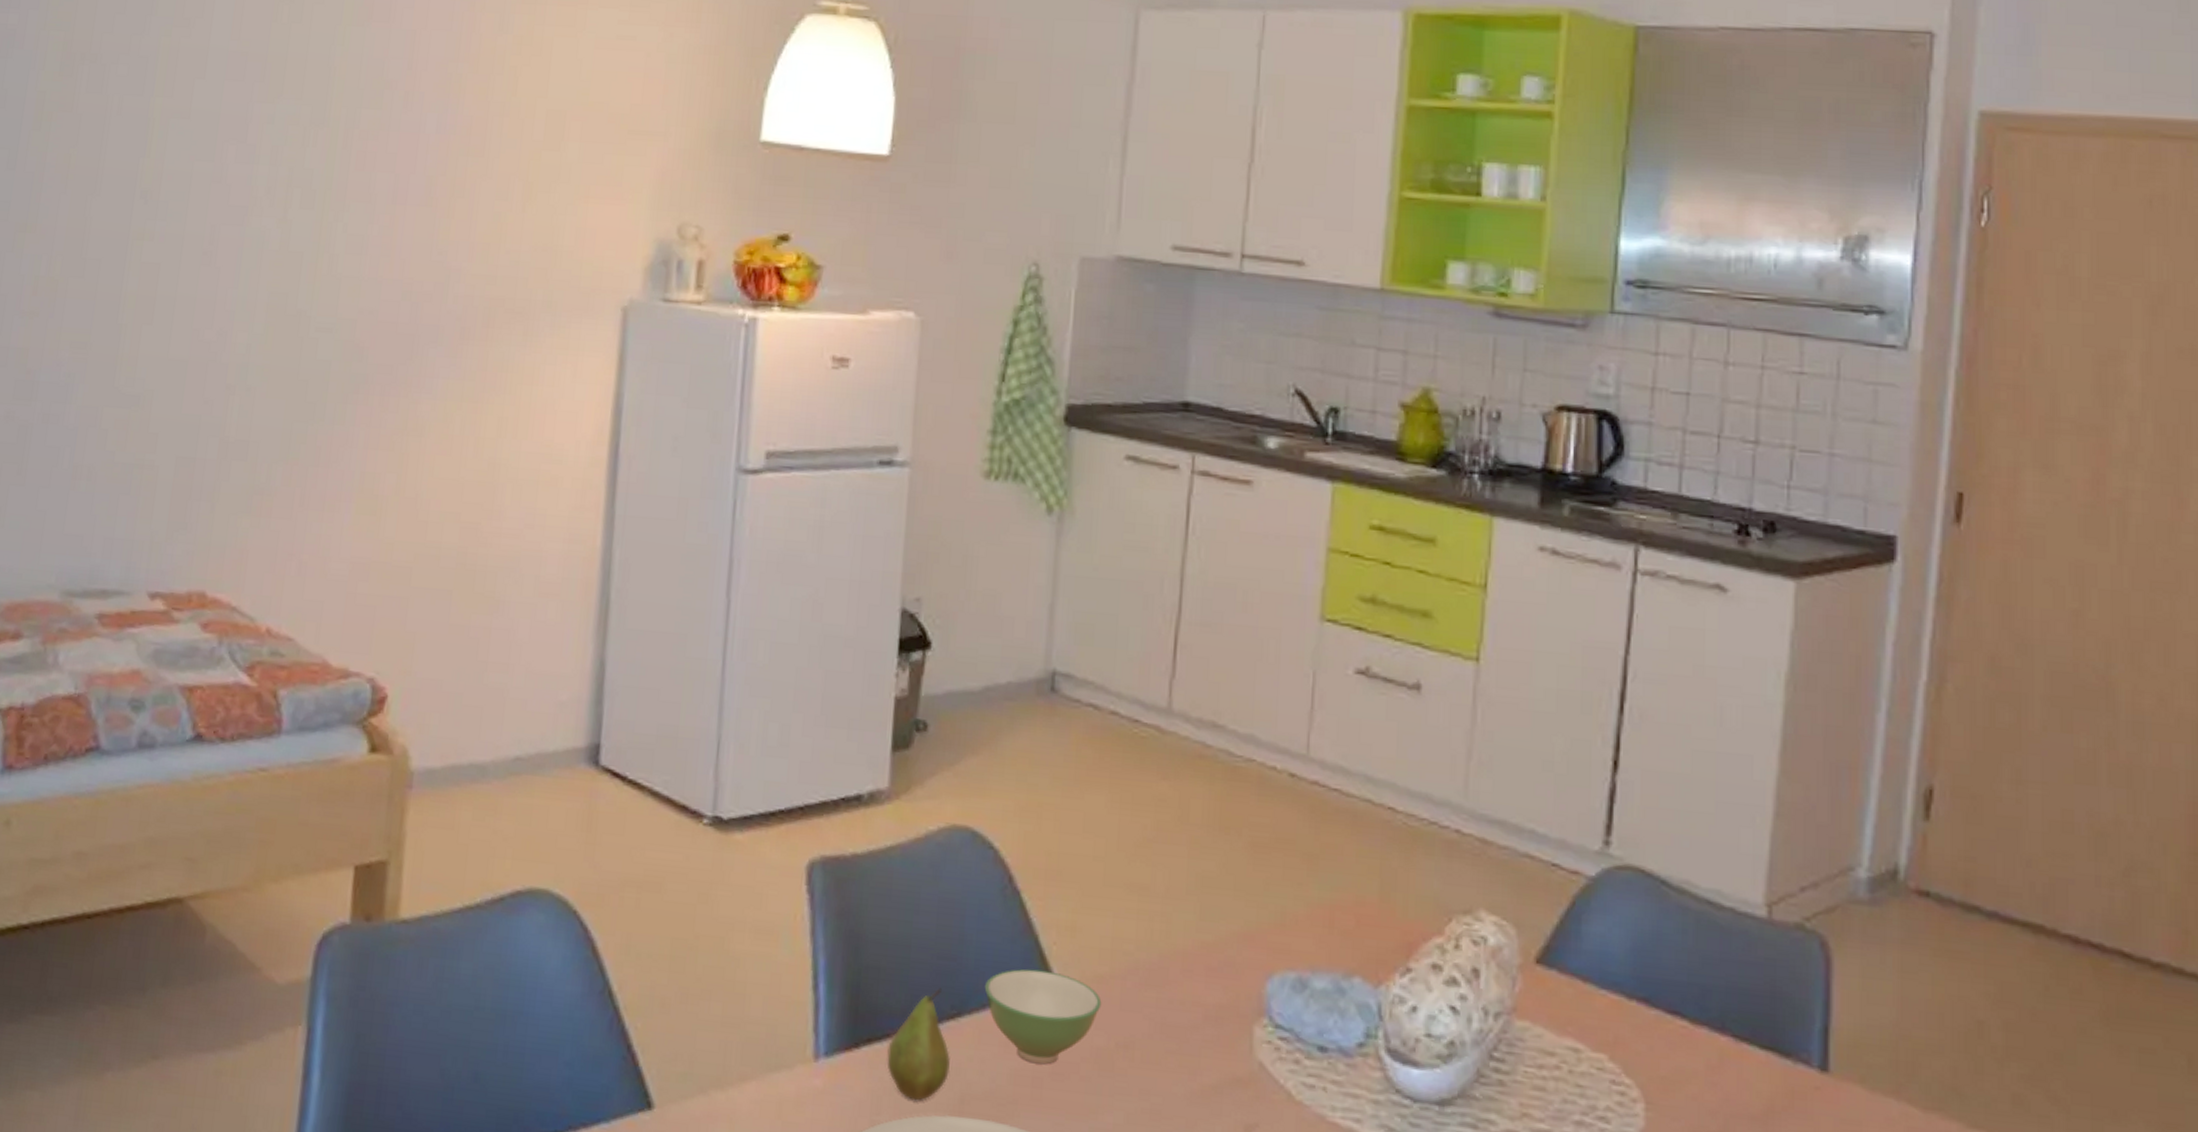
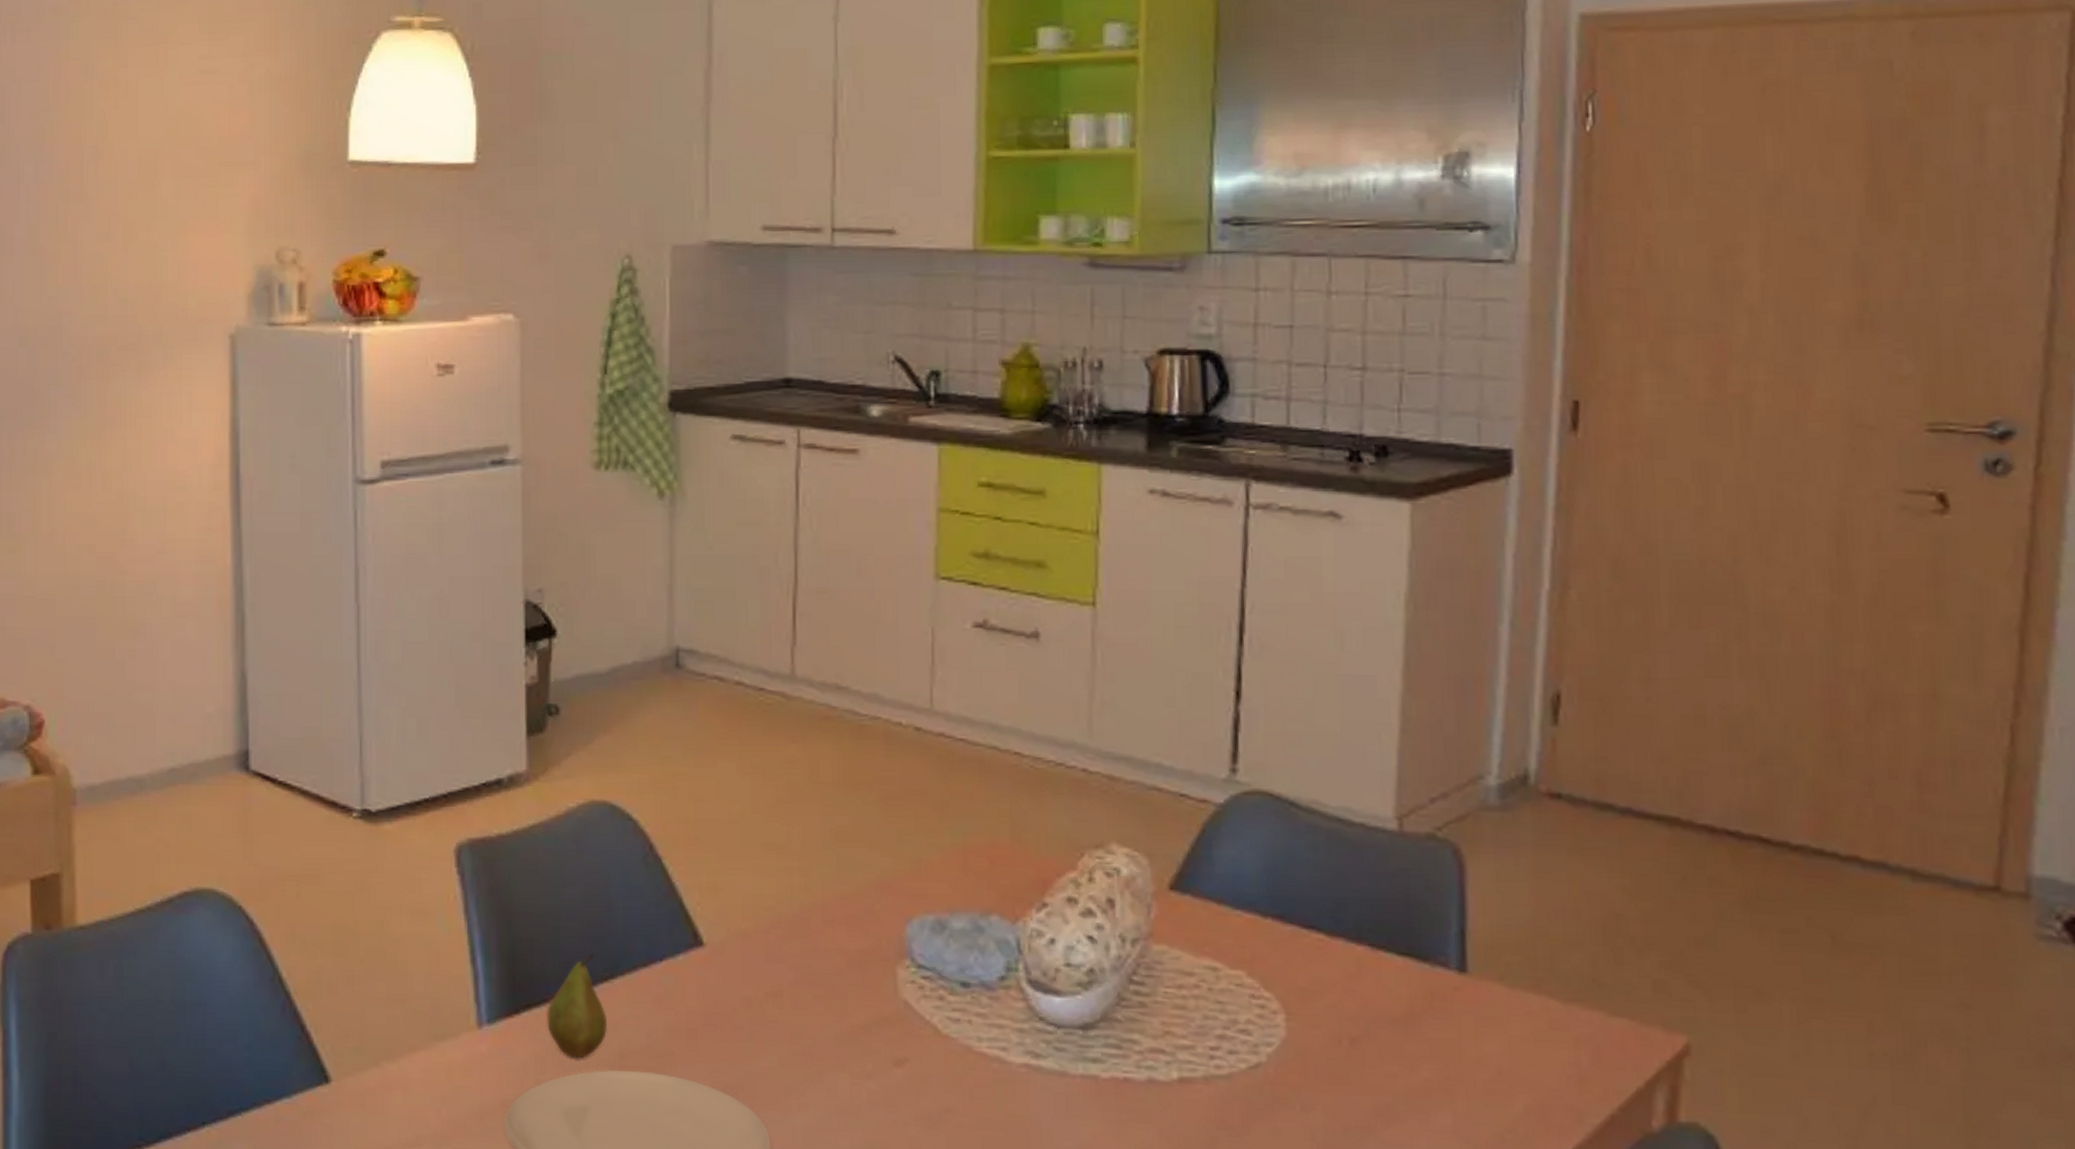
bowl: present [984,969,1102,1065] -> none [634,929,748,1017]

